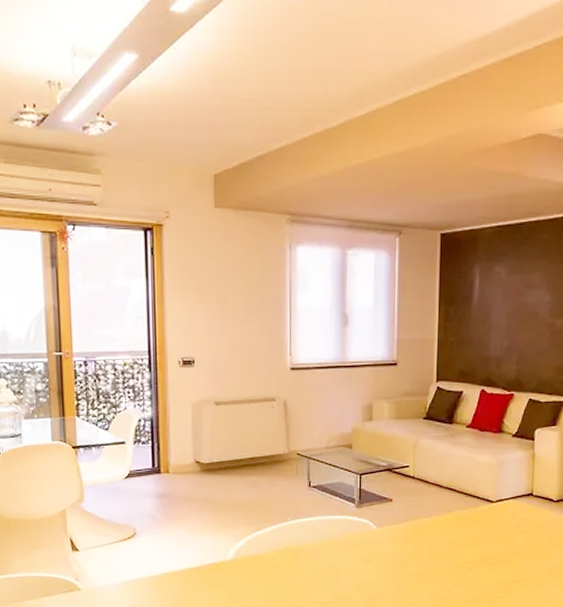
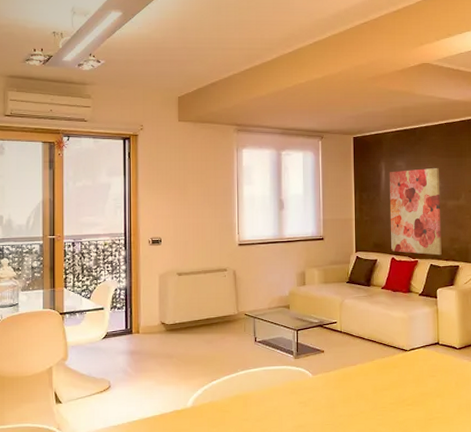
wall art: none [481,275,550,388] -> present [389,167,442,256]

